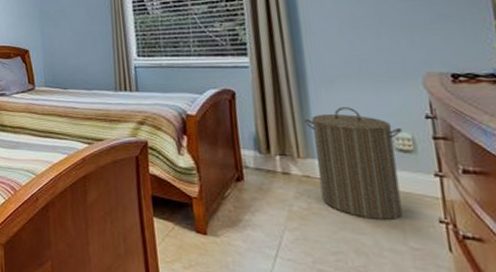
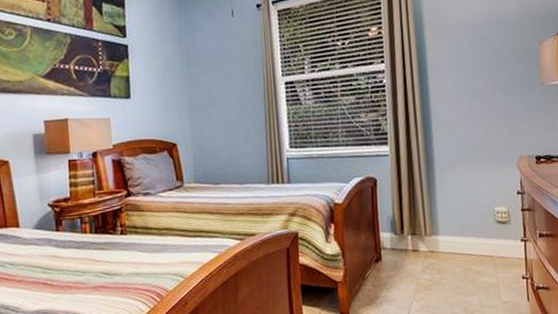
laundry hamper: present [304,107,403,220] -> none [431,188,502,283]

